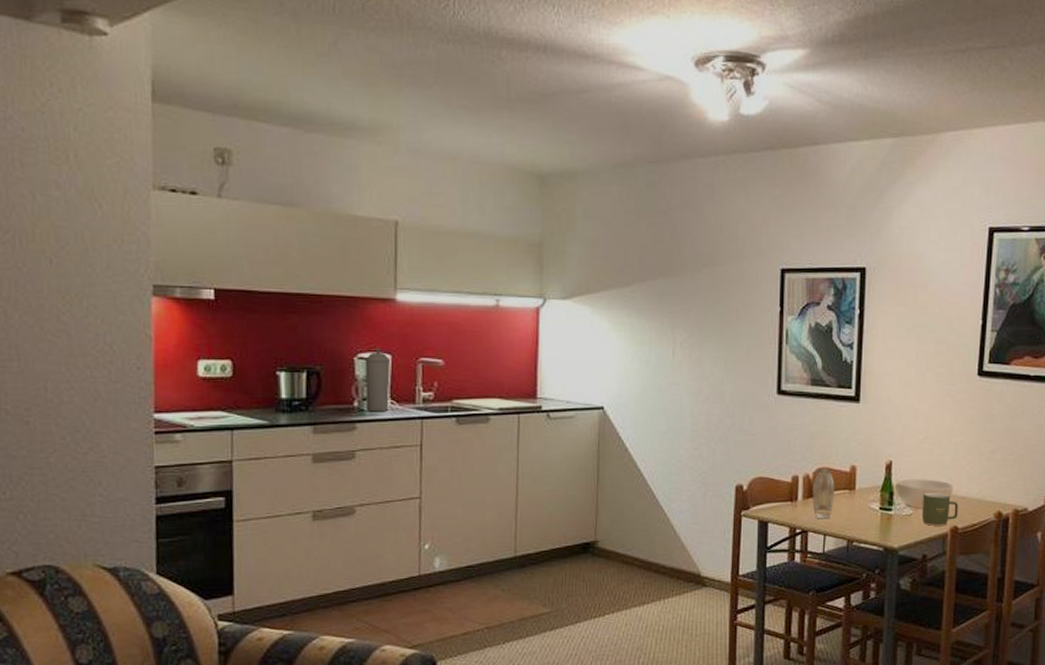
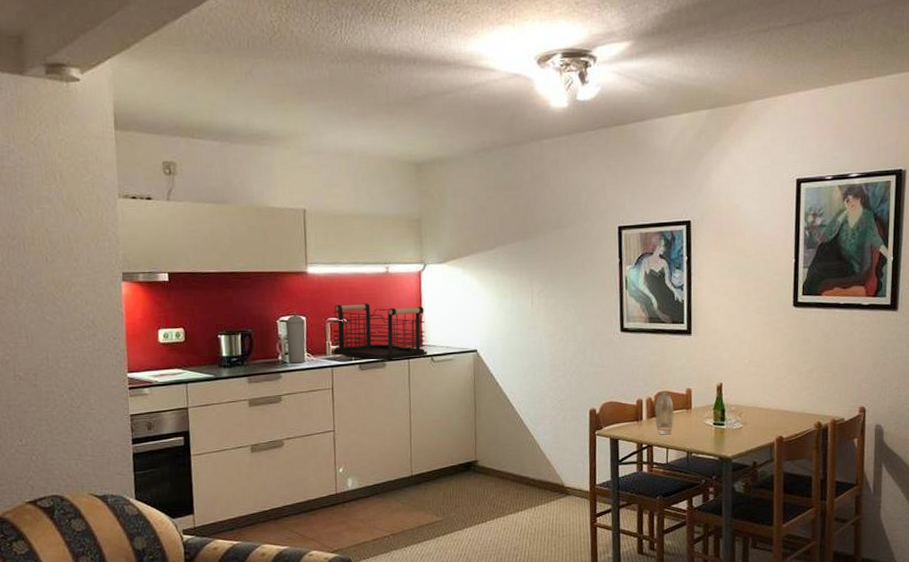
dish rack: none [424,342,541,413] -> present [332,303,425,360]
bowl: present [895,479,954,509] -> none [726,397,777,423]
mug: present [921,492,958,526] -> none [750,408,782,437]

